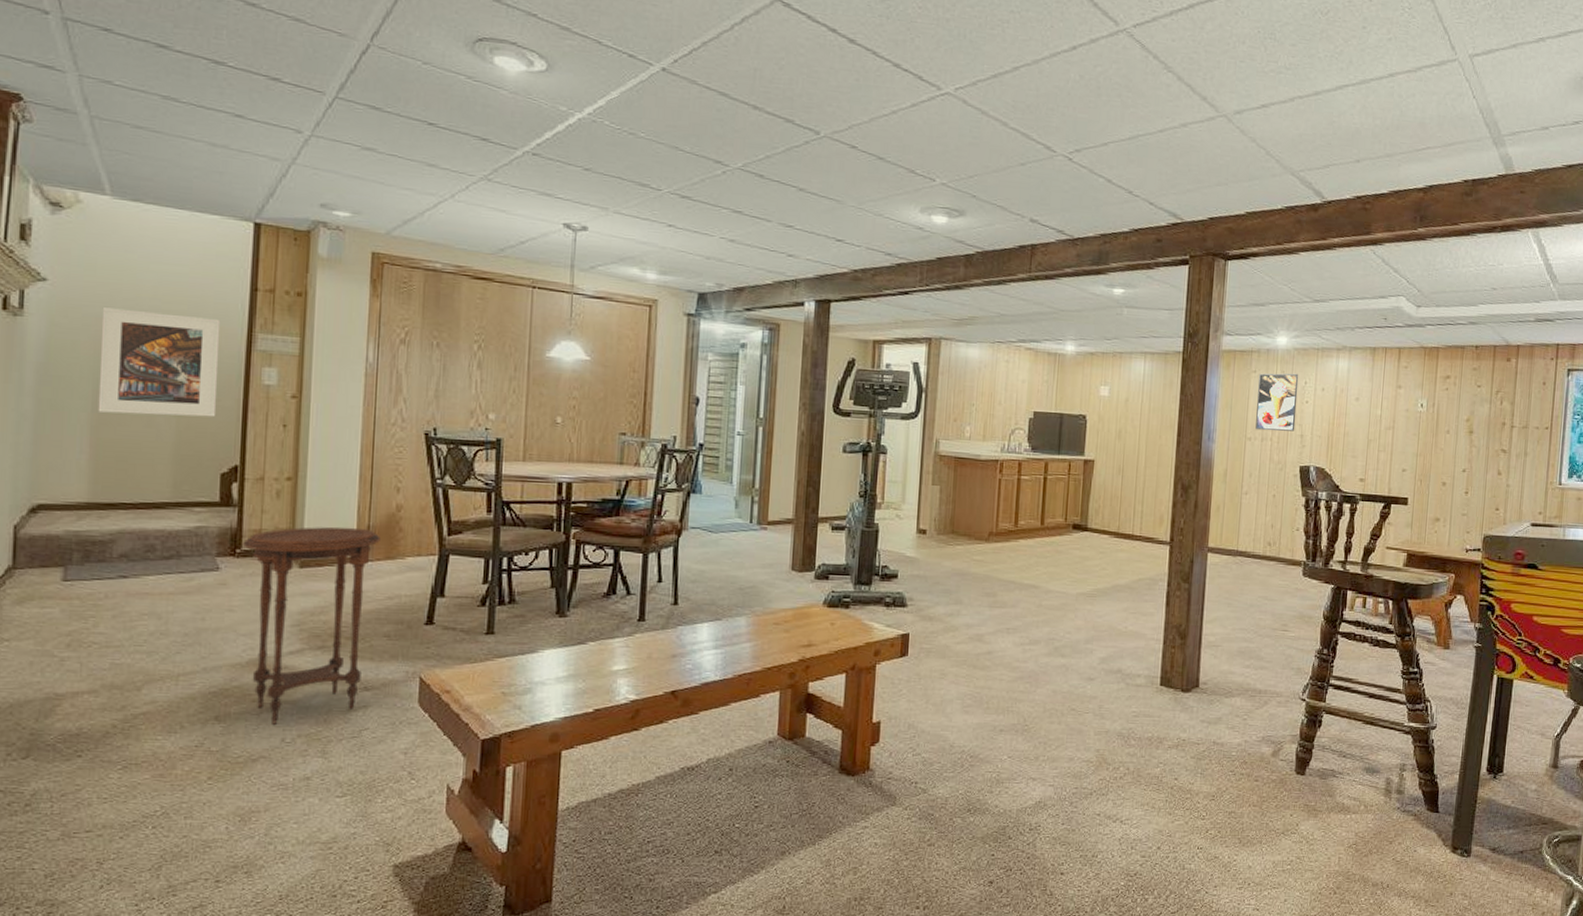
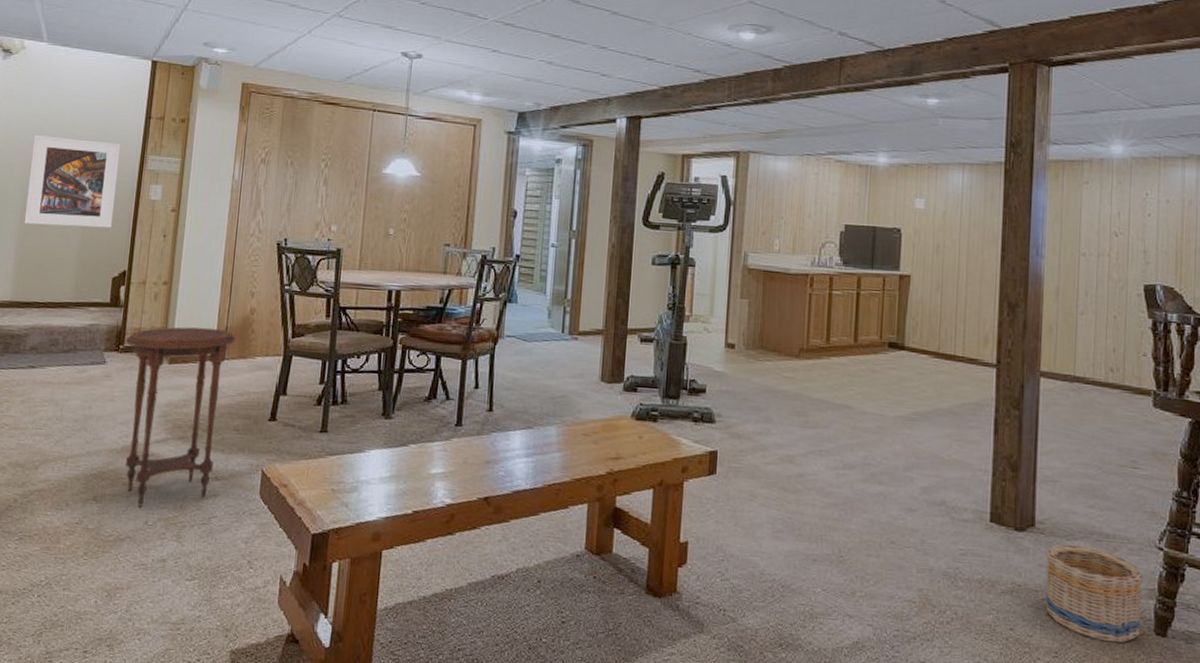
basket: none [1205,701,1288,784] -> present [1045,544,1143,643]
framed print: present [1255,373,1299,431] -> none [1090,184,1139,247]

